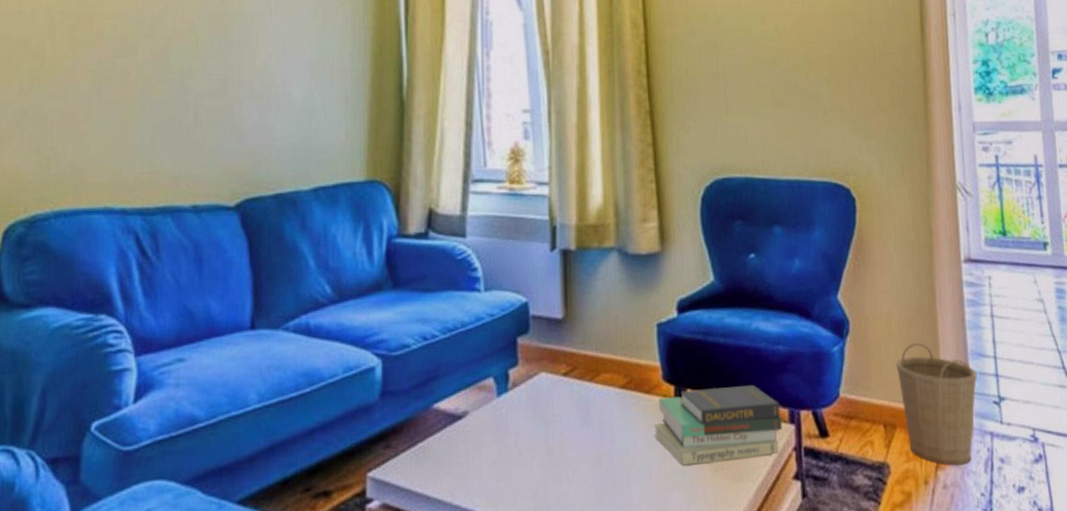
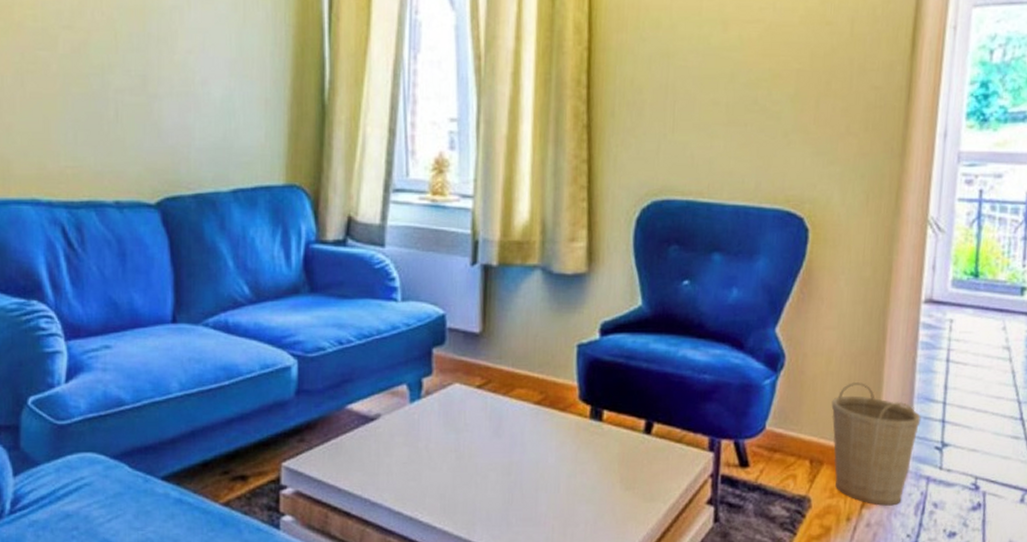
books: present [654,385,782,466] -> none [566,411,701,482]

